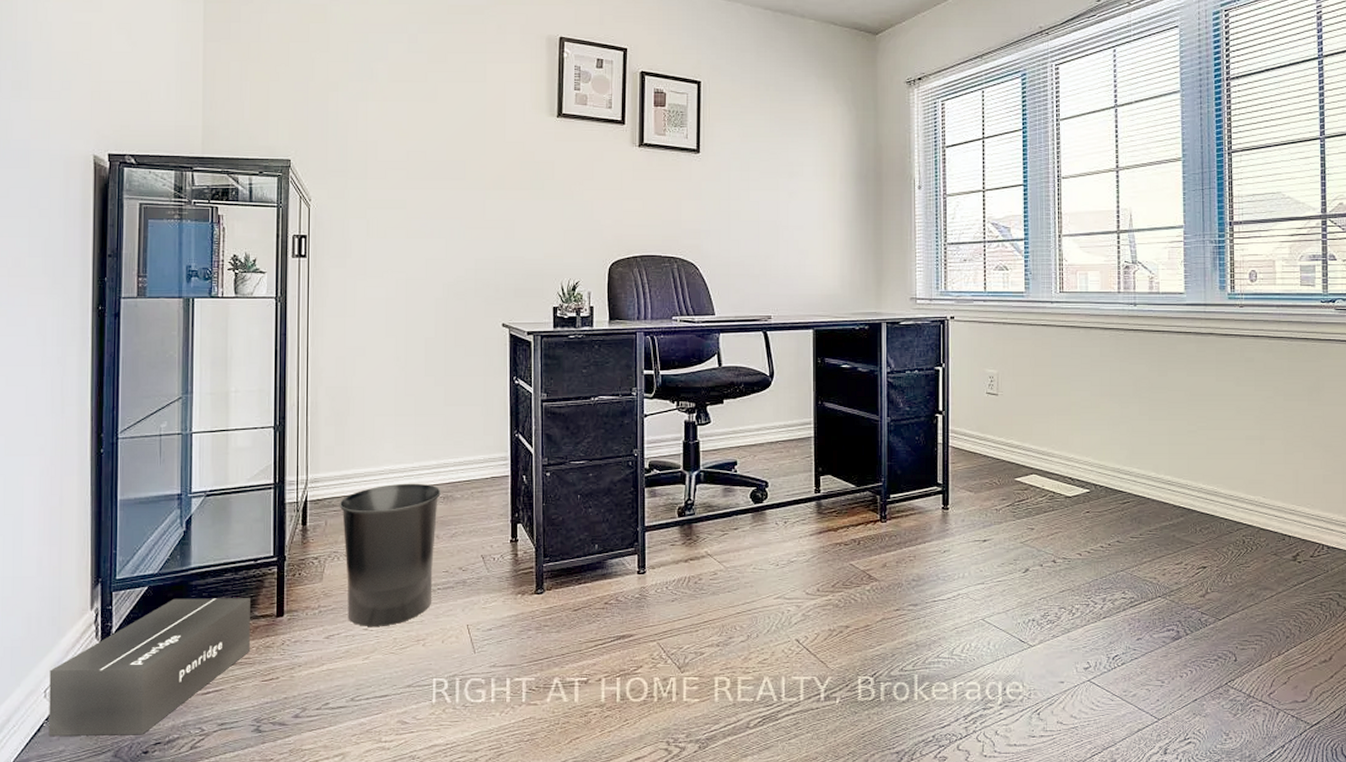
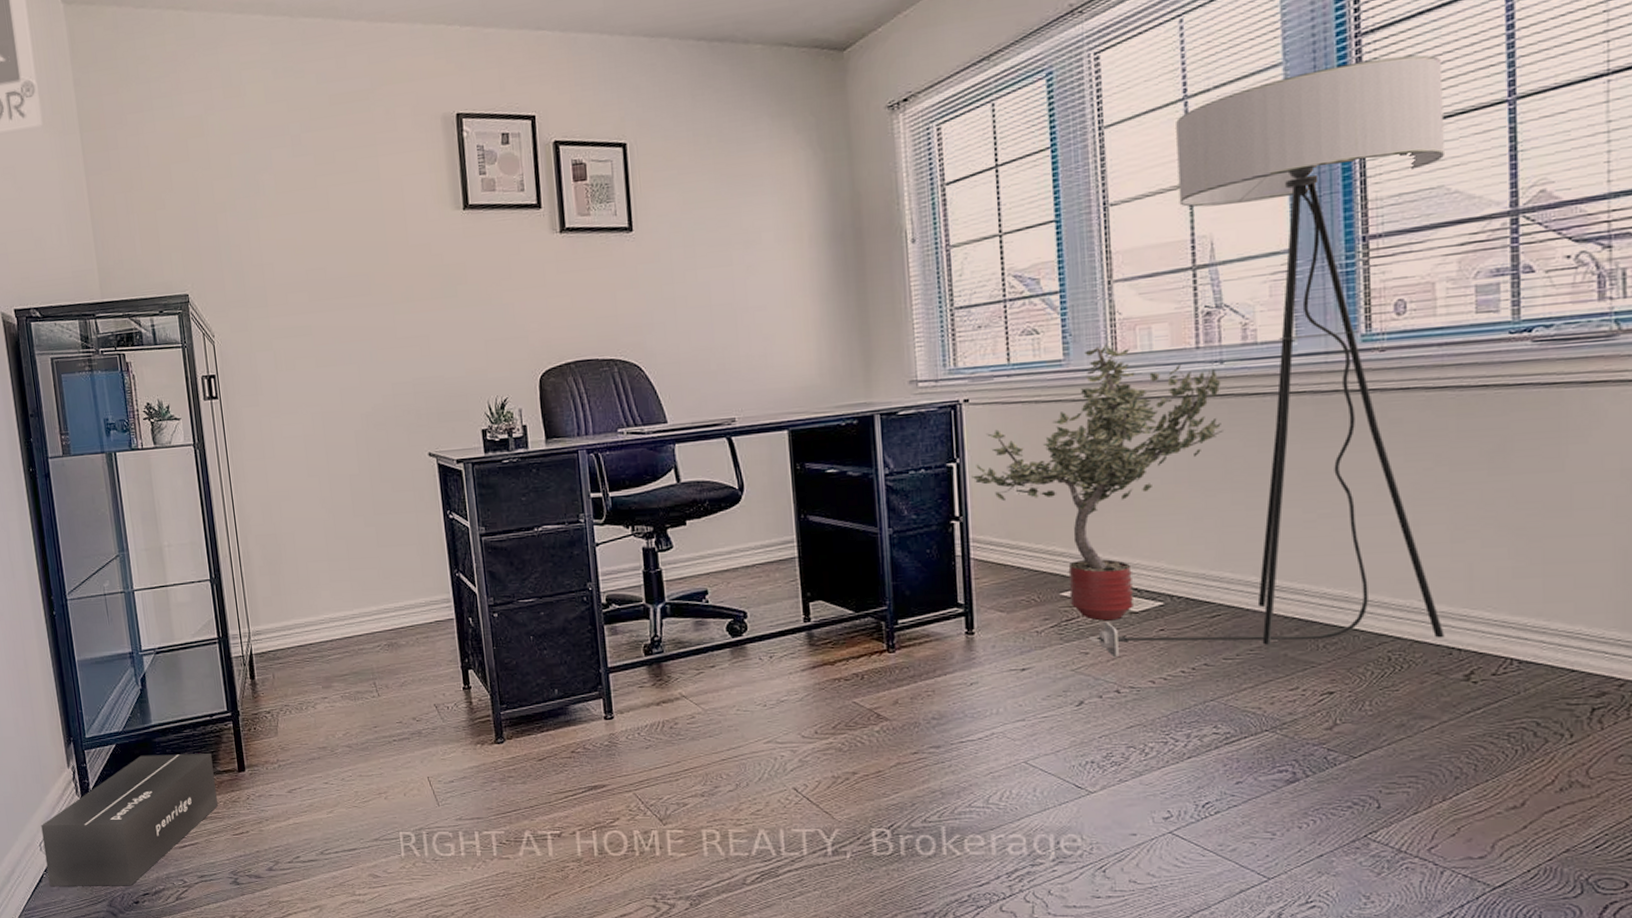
waste bin: present [339,483,441,626] -> none [283,631,389,780]
potted tree: none [953,283,1135,503] -> present [971,344,1223,621]
floor lamp: none [1034,97,1281,534] -> present [1088,55,1445,658]

